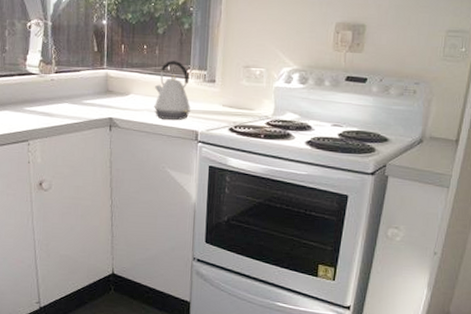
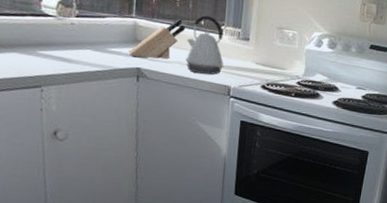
knife block: none [101,66,153,107] -> present [128,18,186,59]

